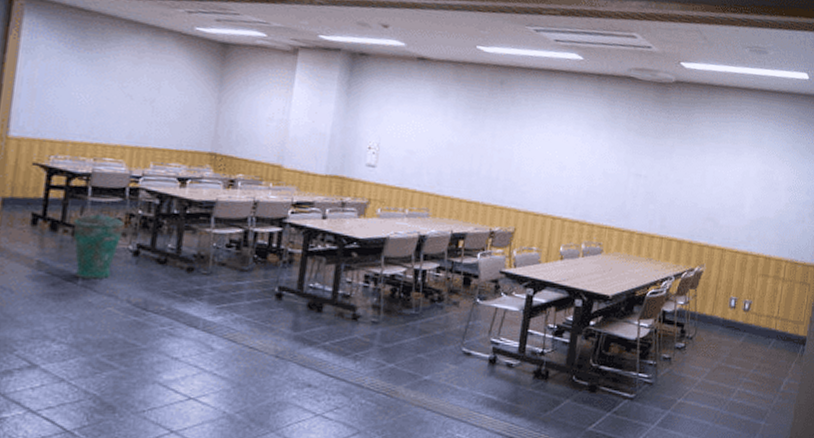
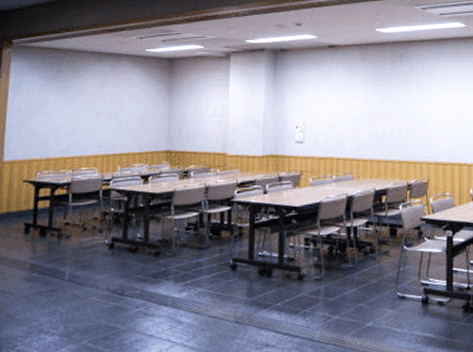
trash can: present [73,212,125,280] -> none [59,215,101,274]

